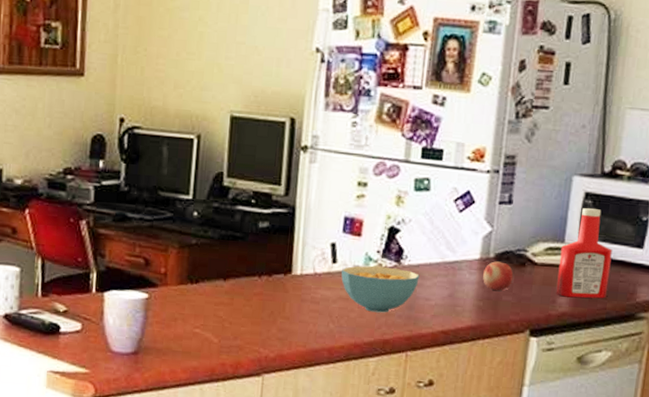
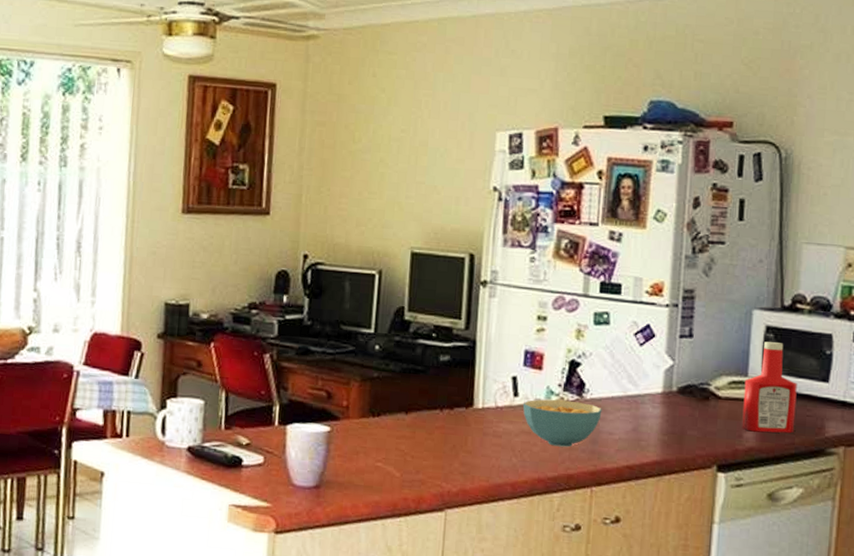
fruit: present [483,261,514,291] -> none [666,395,697,425]

